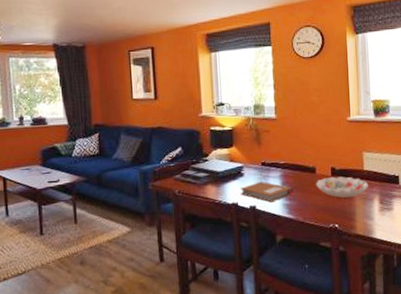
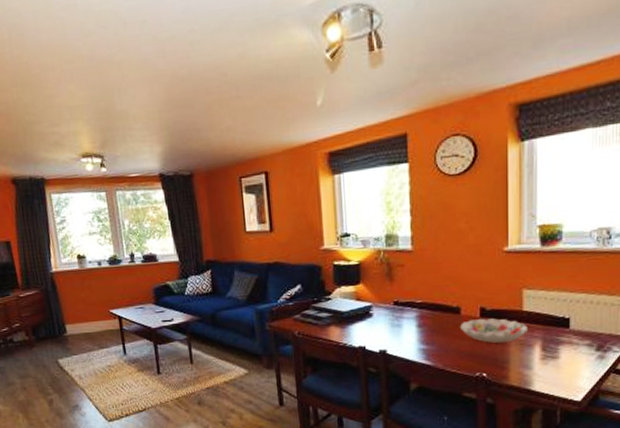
notebook: present [240,181,294,203] -> none [367,322,432,347]

